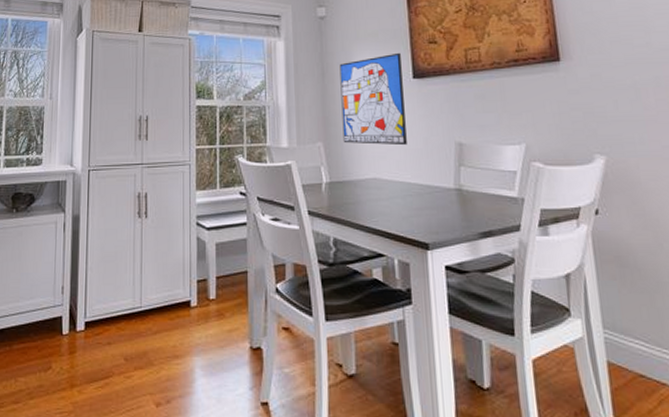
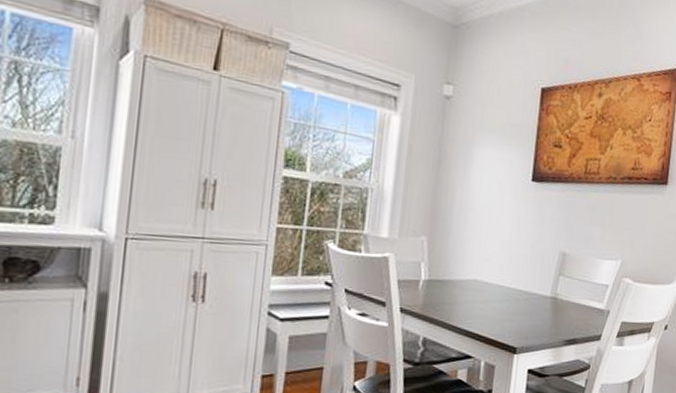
wall art: present [339,52,407,146] -> none [449,151,524,250]

